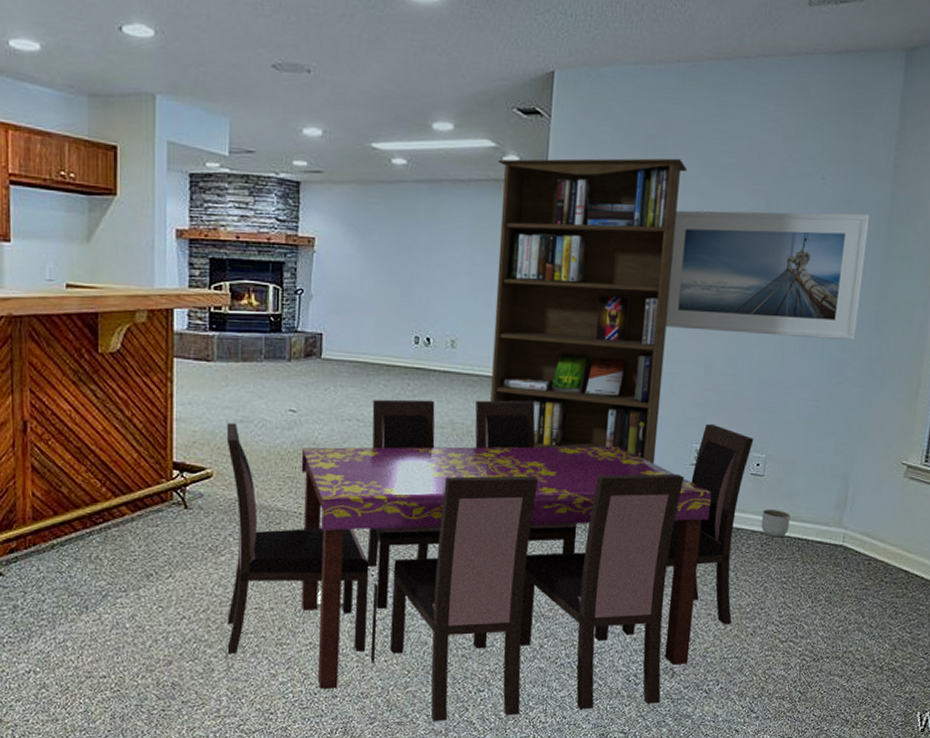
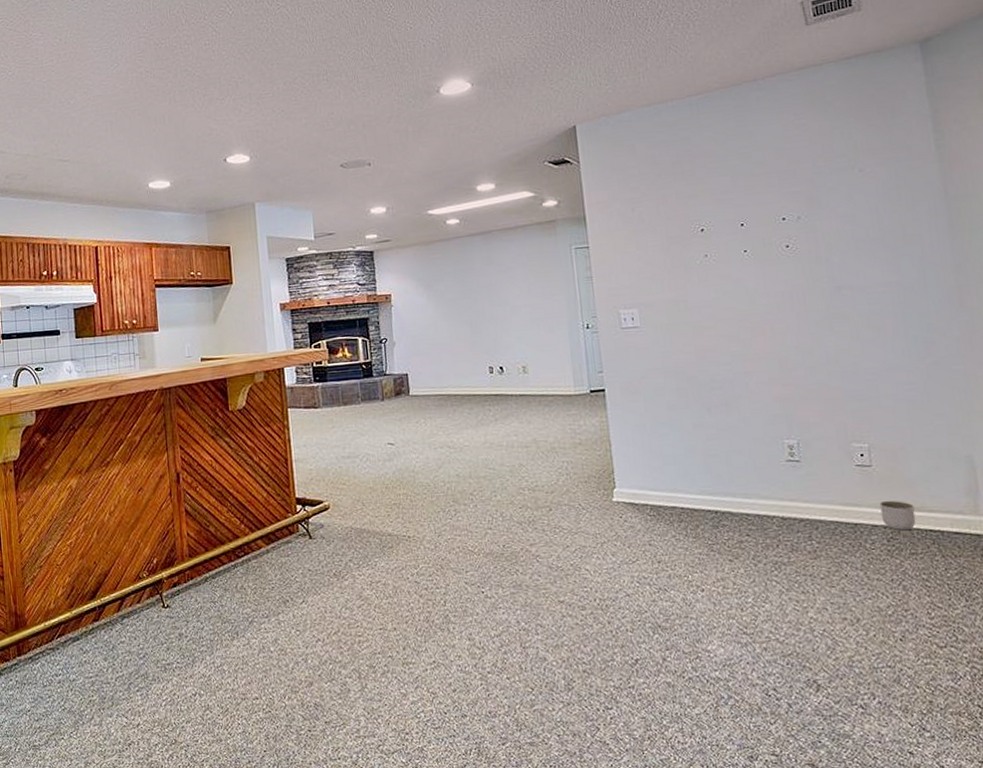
dining table: present [226,399,754,724] -> none [336,414,873,744]
bookcase: present [490,158,688,464] -> none [538,177,747,464]
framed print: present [665,210,869,341] -> none [715,195,939,330]

